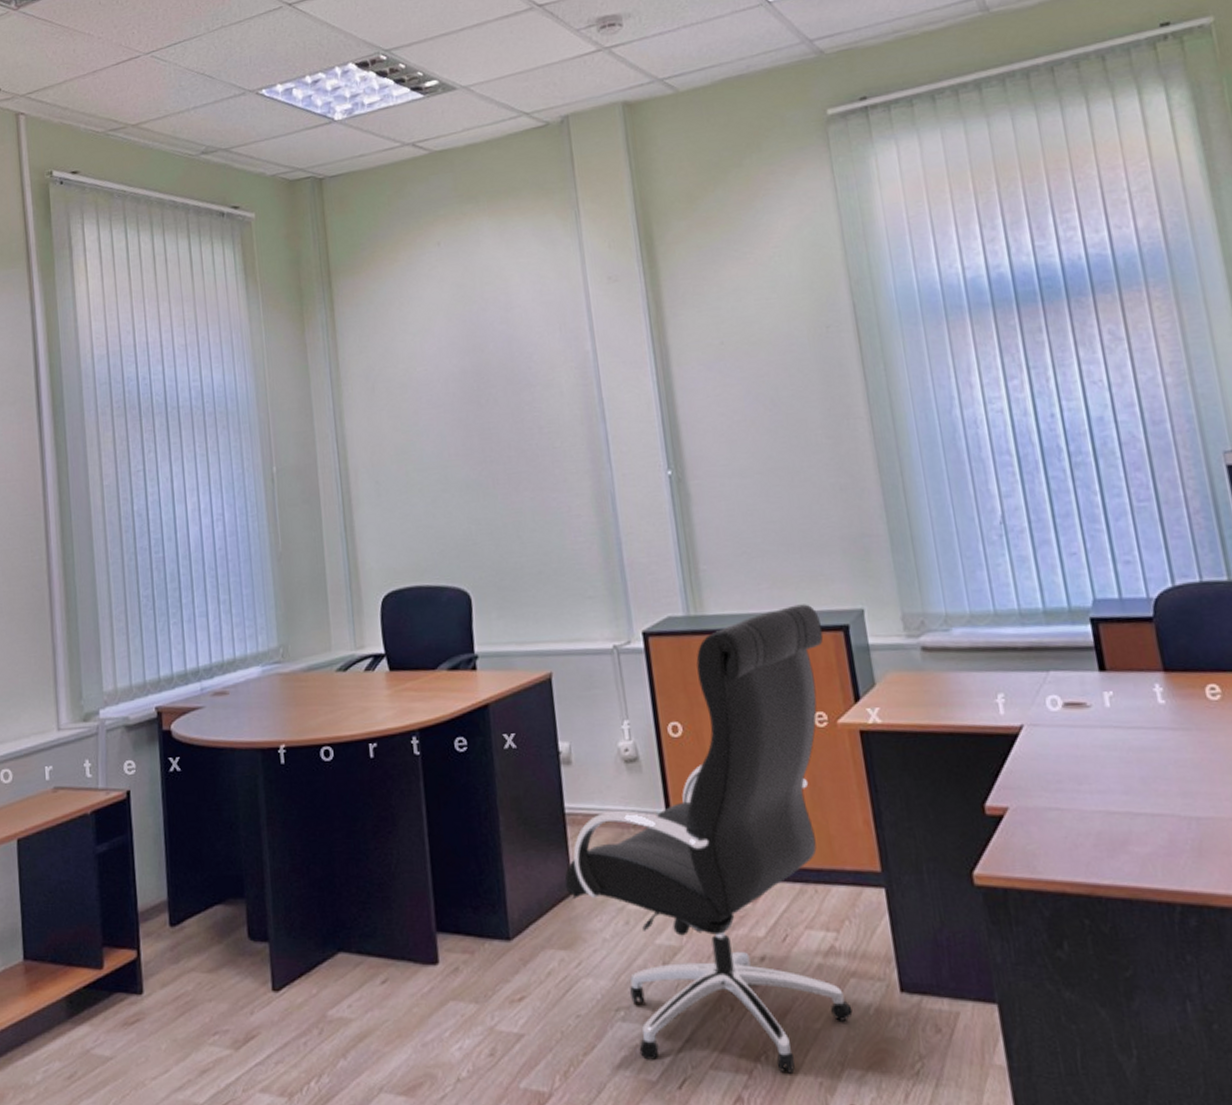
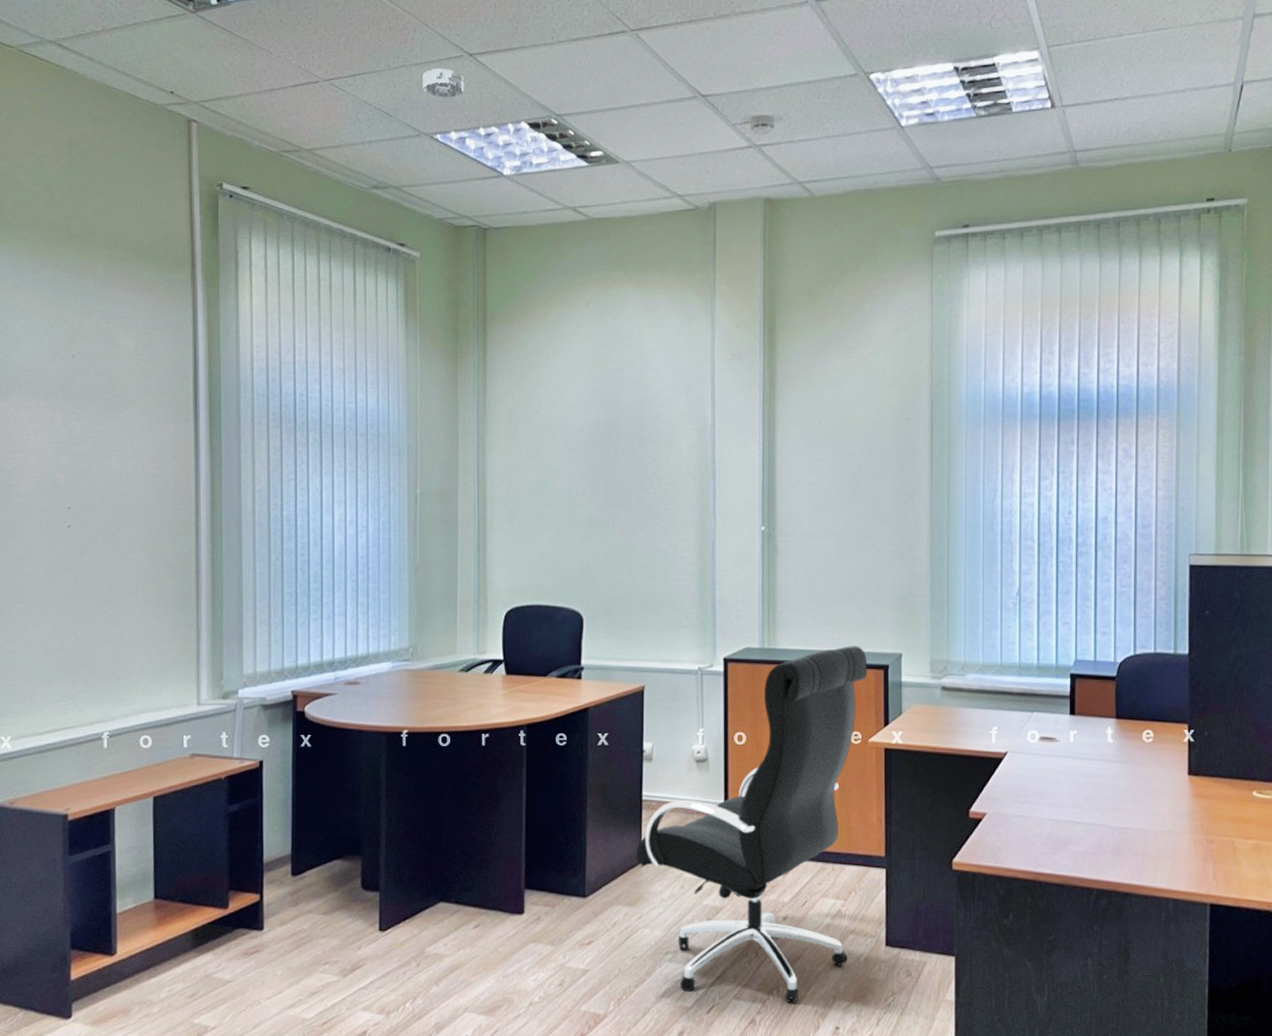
smoke detector: none [243,22,287,53] -> present [423,69,464,98]

